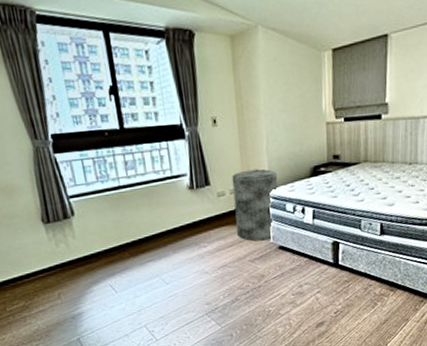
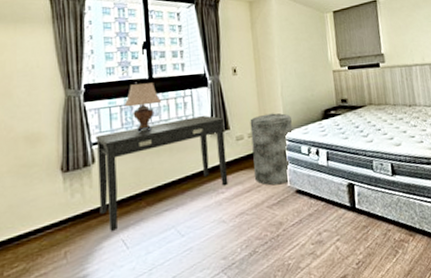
desk: none [71,169,210,277] -> present [96,115,228,231]
table lamp: none [96,133,137,186] -> present [124,83,162,133]

